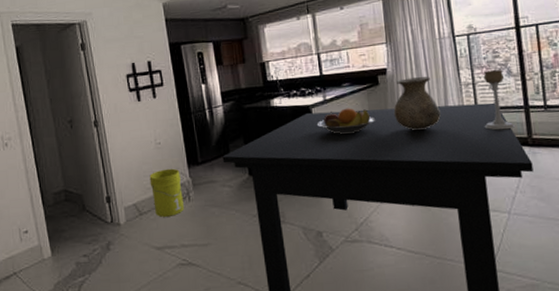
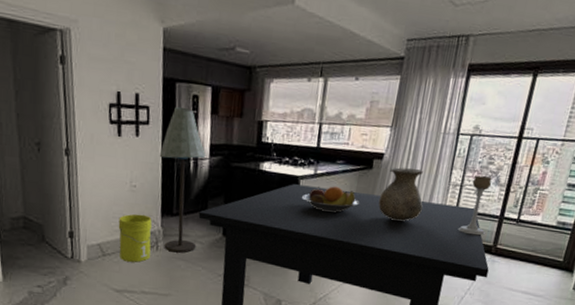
floor lamp: none [177,65,226,200] -> present [159,107,206,253]

